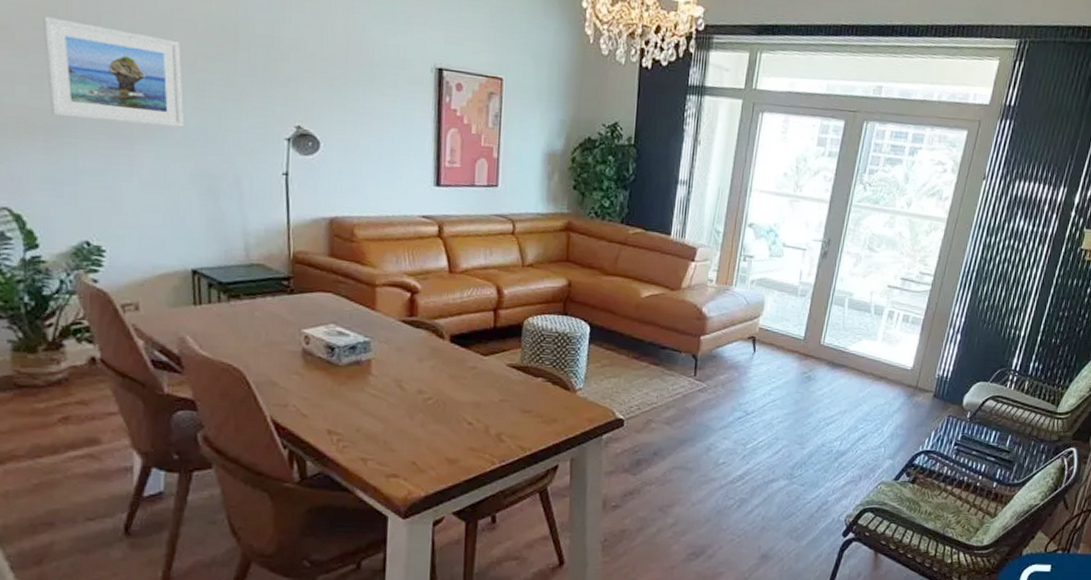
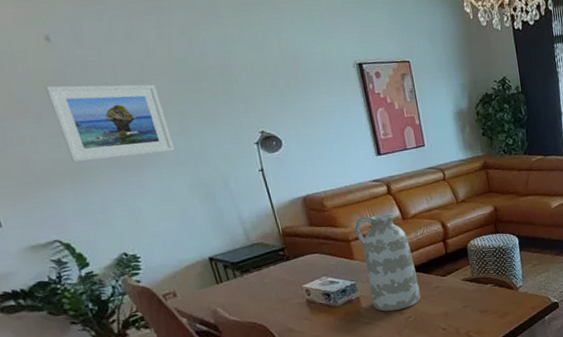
vase: none [385,258,451,387] -> present [354,213,421,312]

